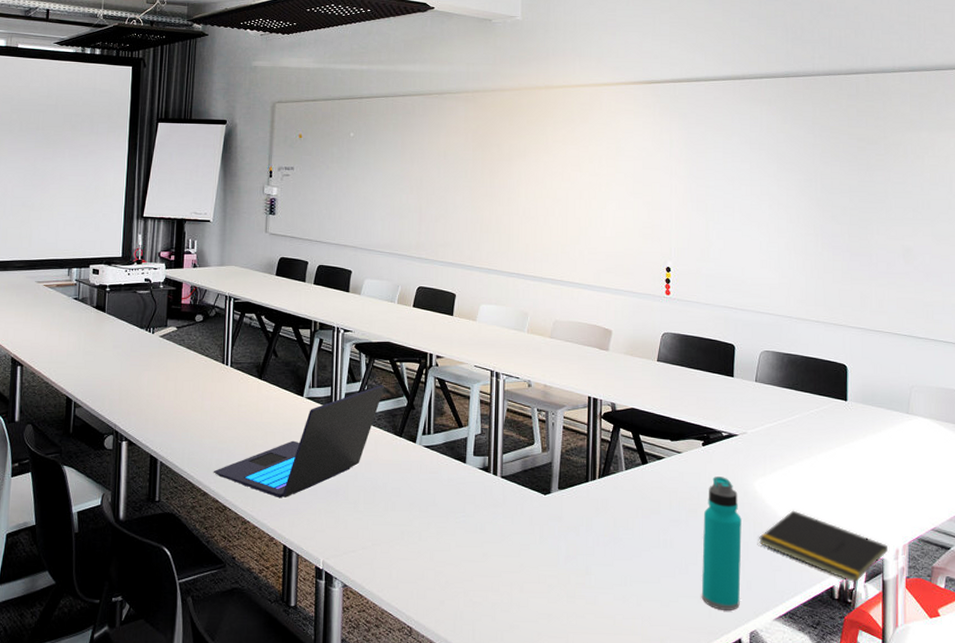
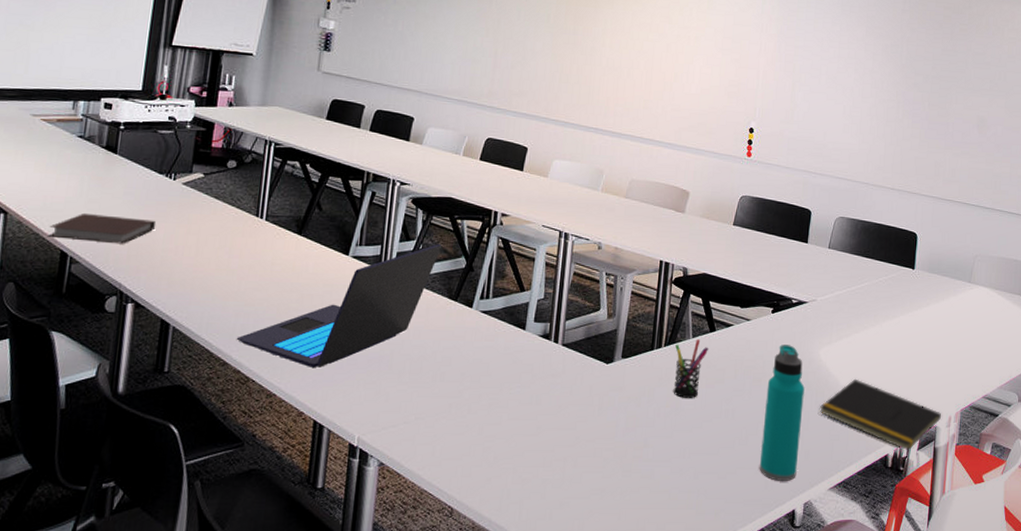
notebook: none [56,364,141,390] -> present [48,212,157,244]
pen holder: none [609,472,643,529] -> present [673,339,709,399]

